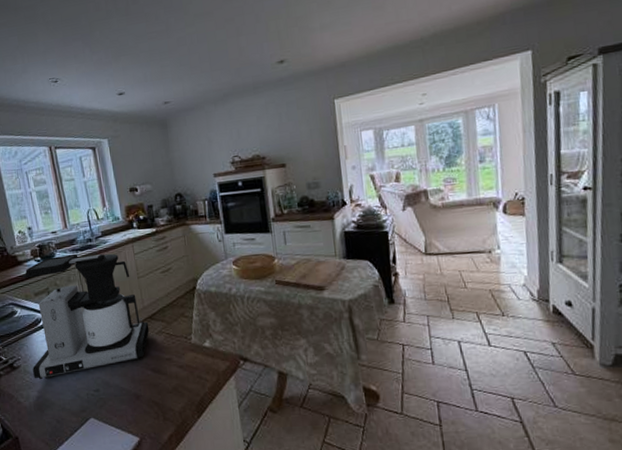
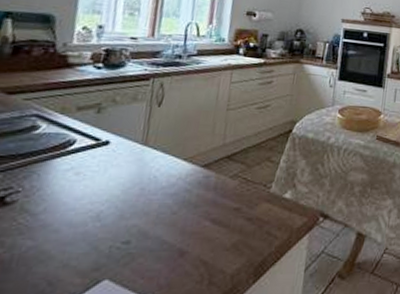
coffee maker: present [23,253,150,380] -> none [33,66,225,223]

